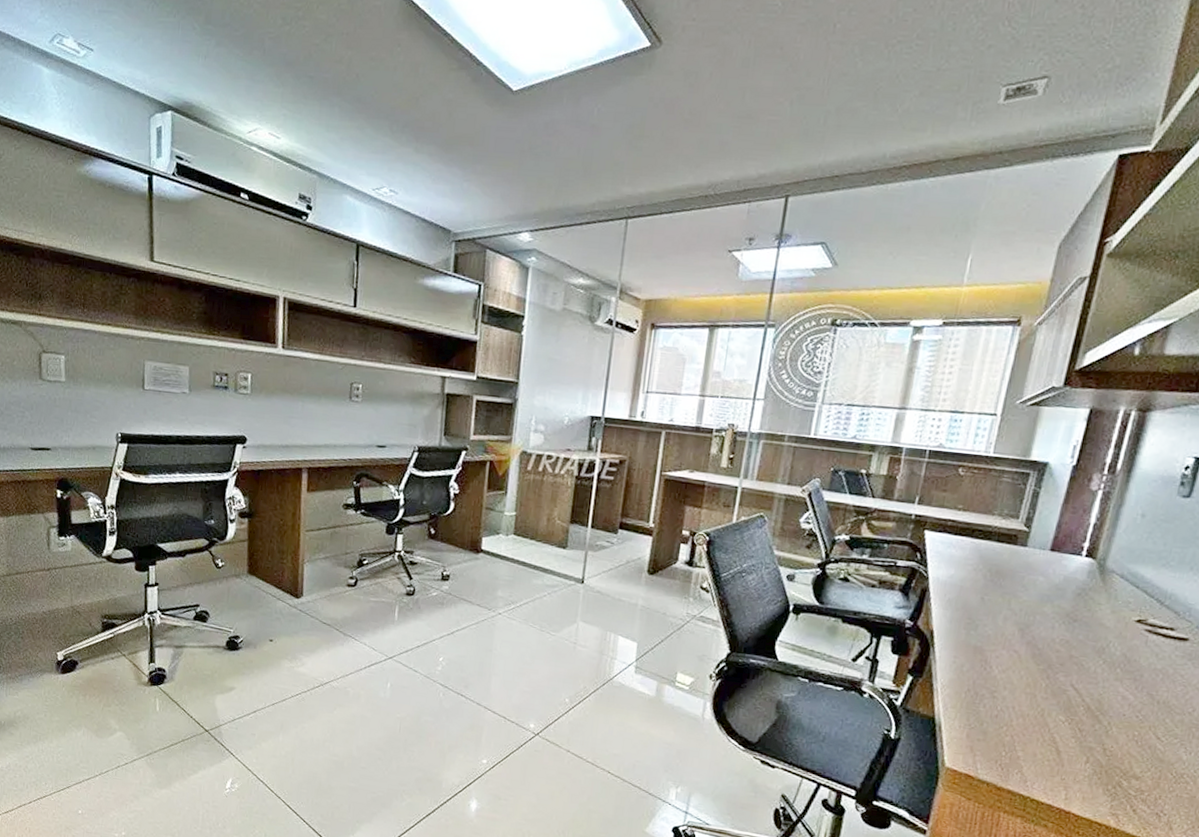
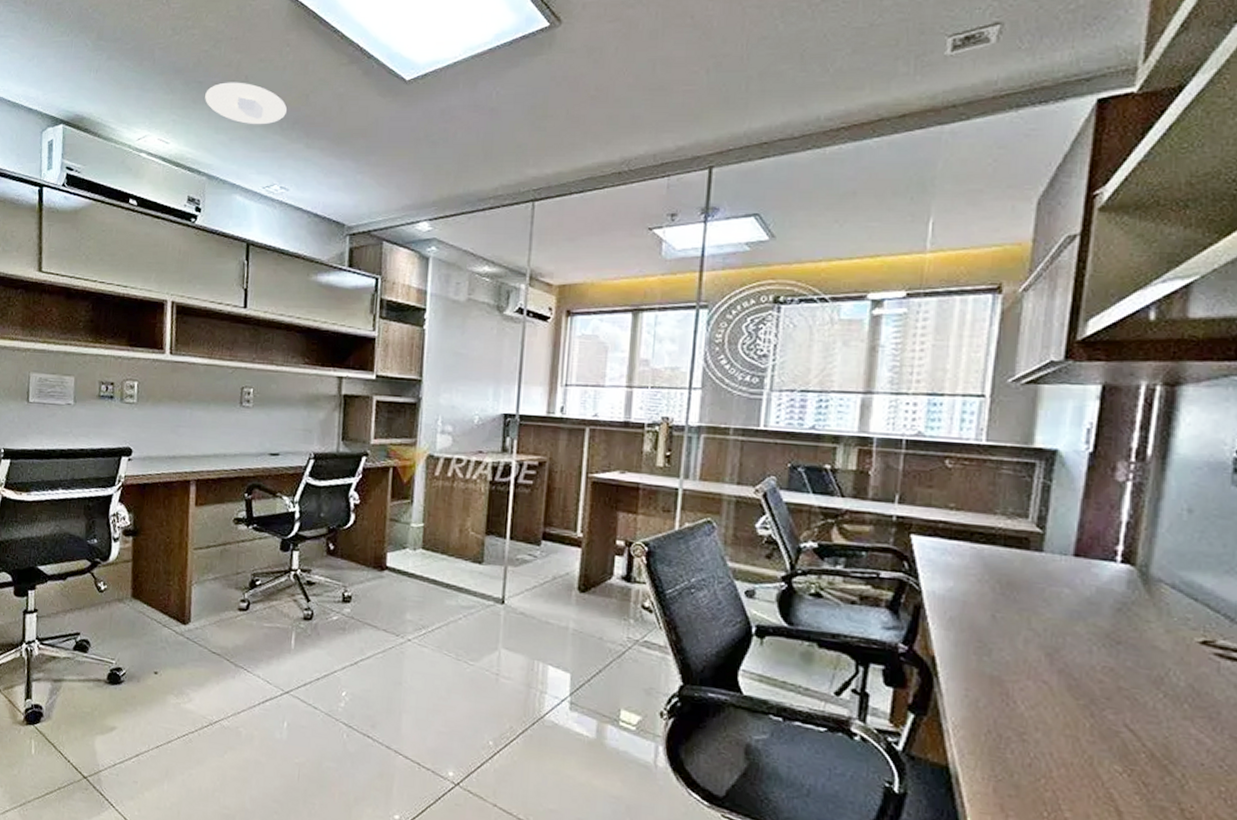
recessed light: none [316,79,397,126] -> present [205,82,287,125]

